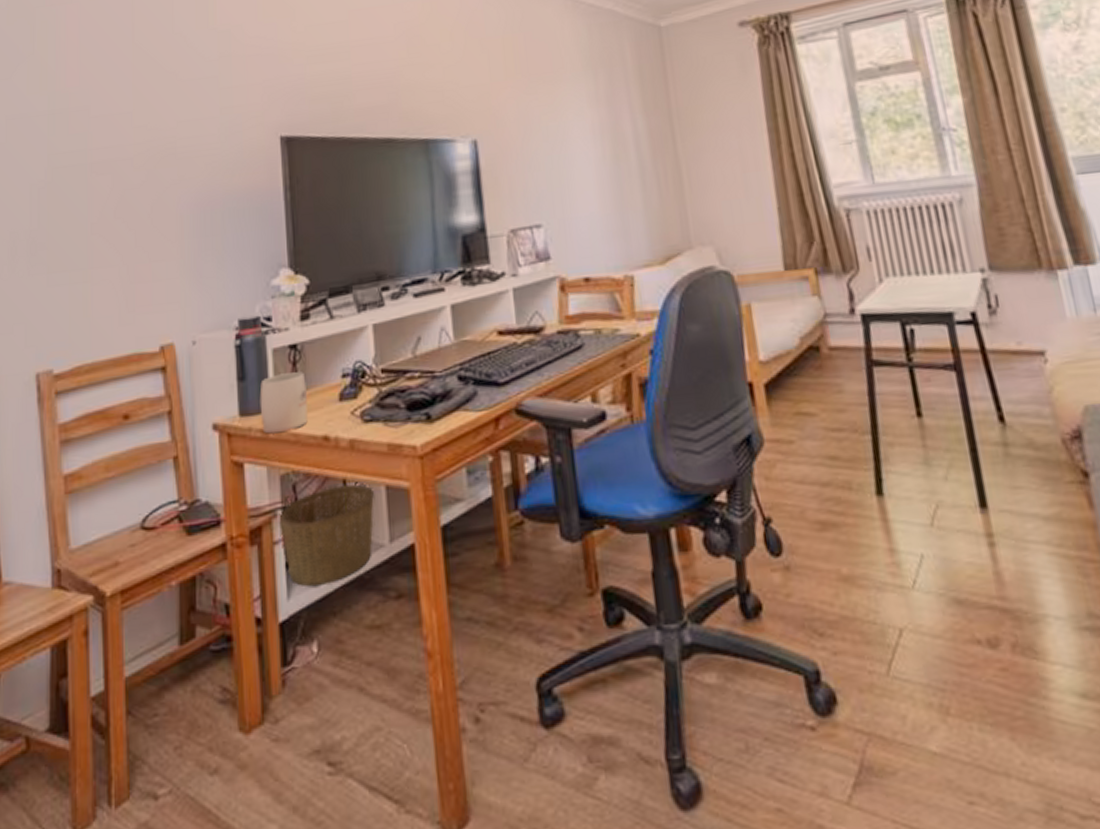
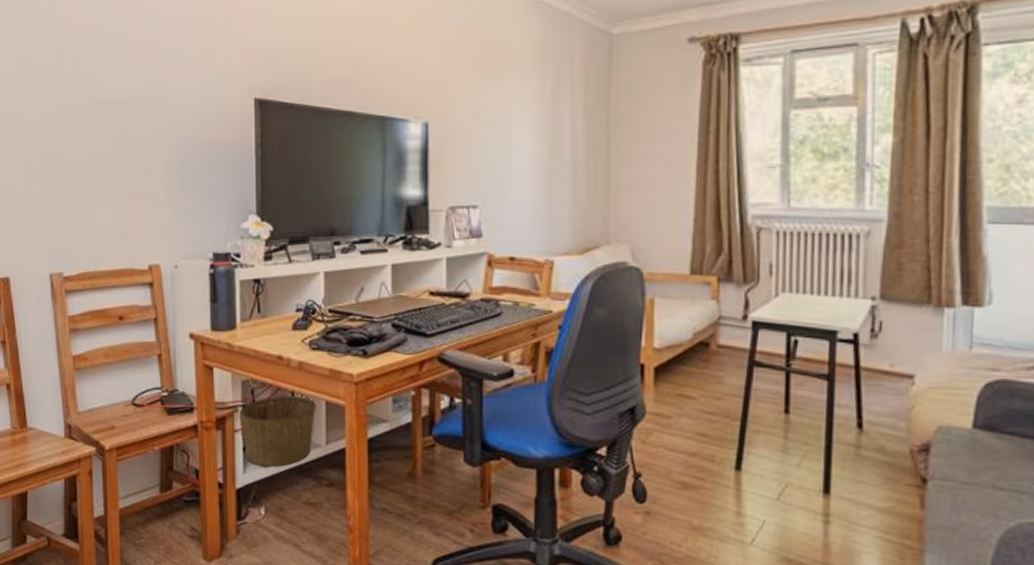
mug: present [259,372,308,434] -> none [228,301,267,348]

